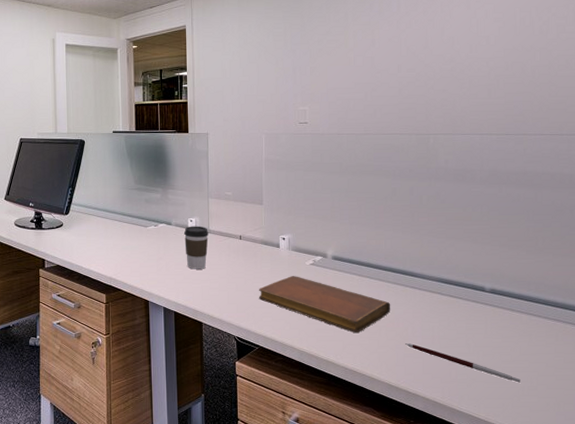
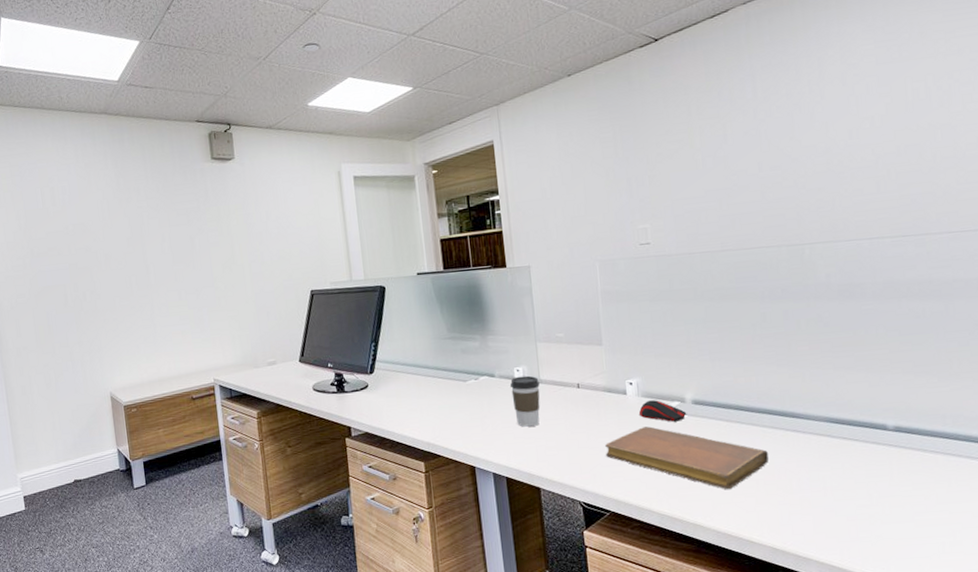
computer mouse: none [289,254,328,273] -> present [639,400,687,422]
pen: present [405,343,521,383] -> none [790,498,941,538]

